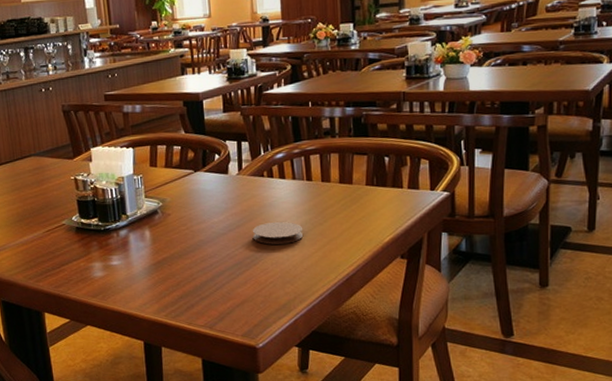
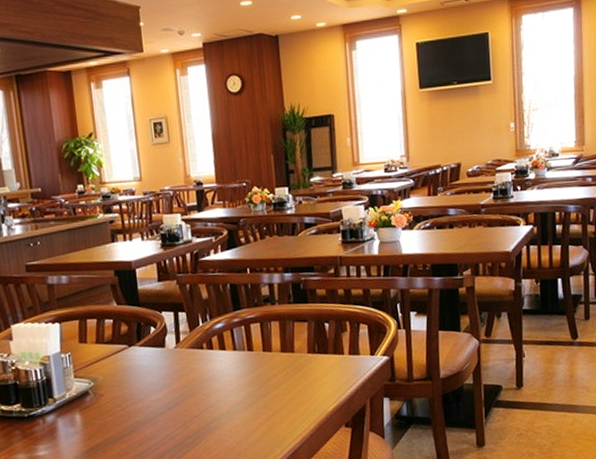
coaster: present [252,222,304,245] -> none [192,396,247,422]

